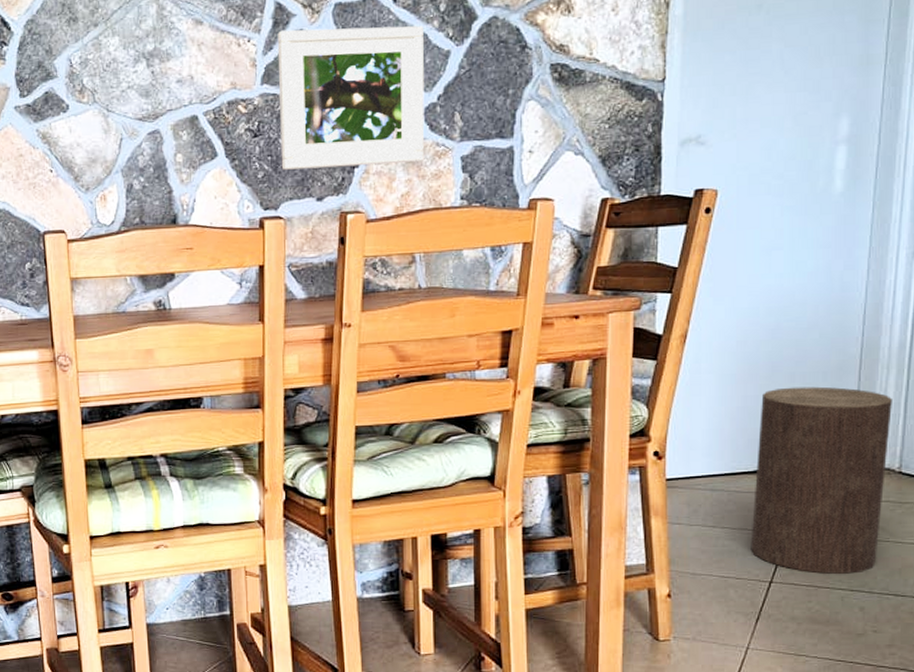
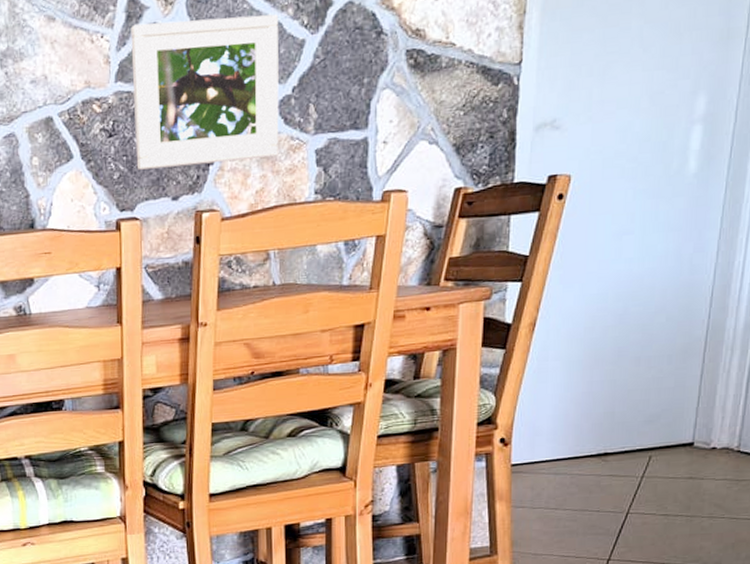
stool: present [750,386,892,574] -> none [590,370,735,550]

